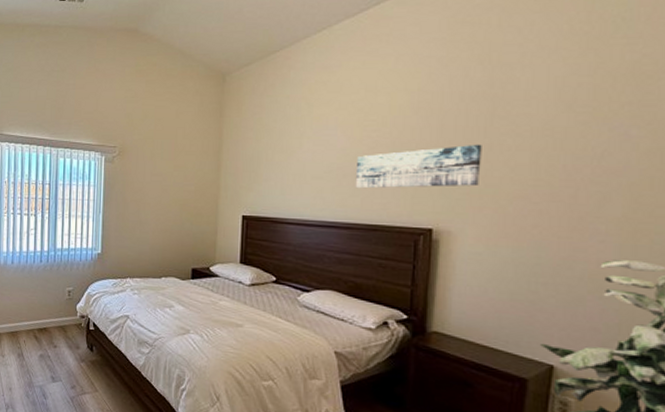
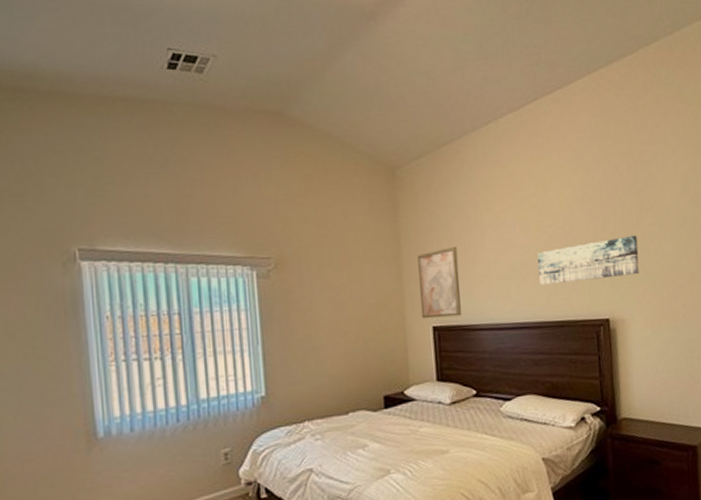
wall art: none [233,146,274,209] -> present [418,247,461,319]

